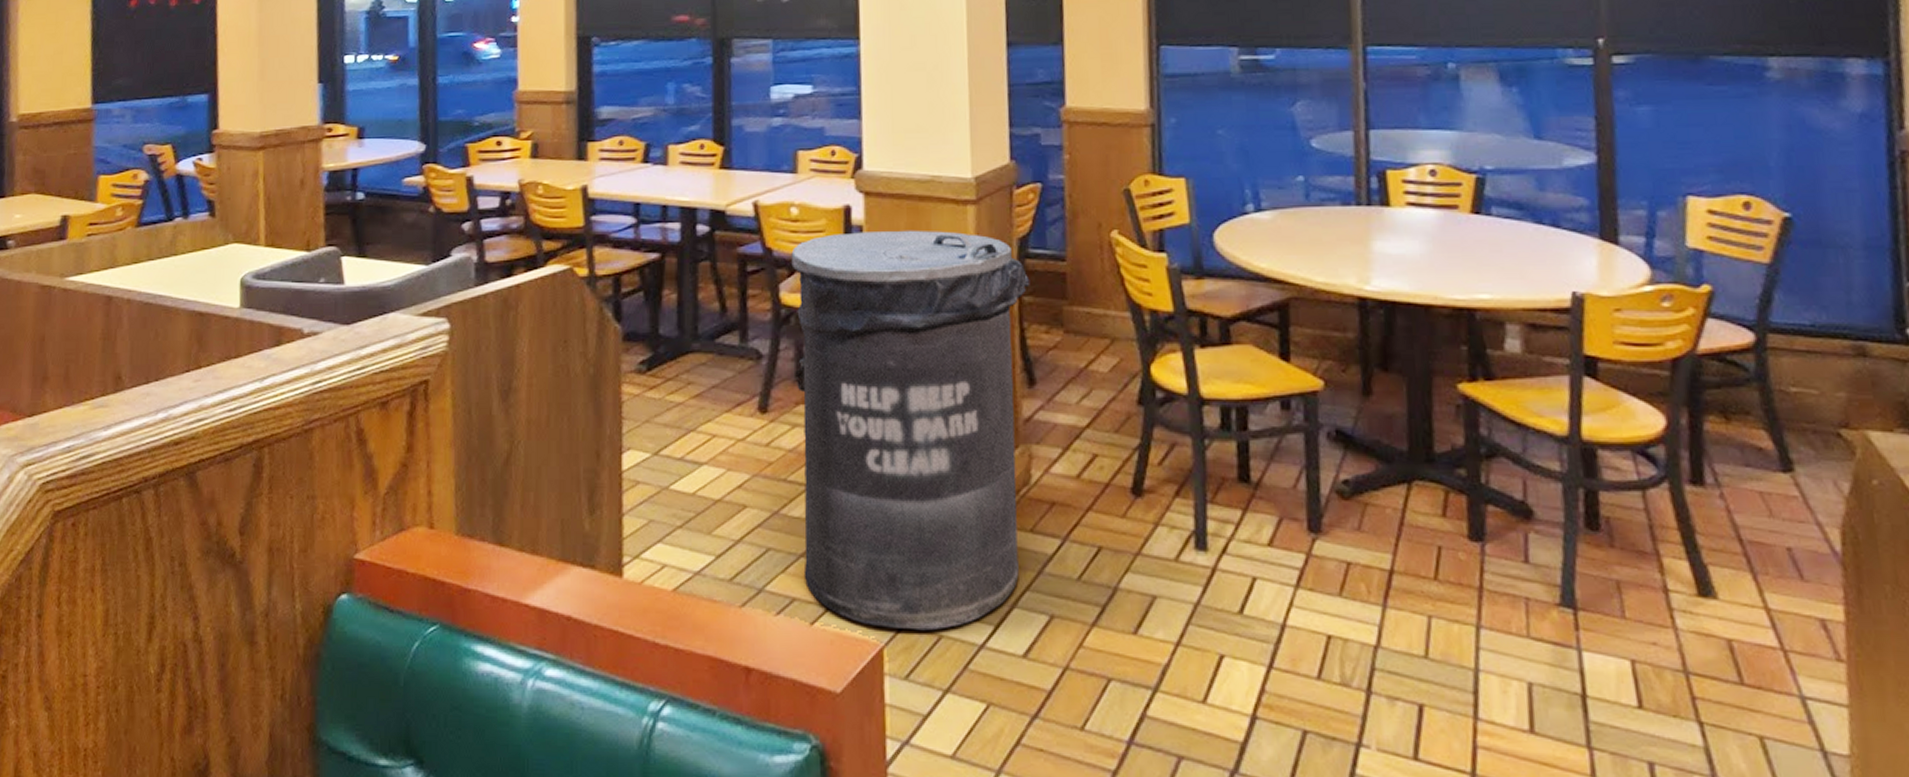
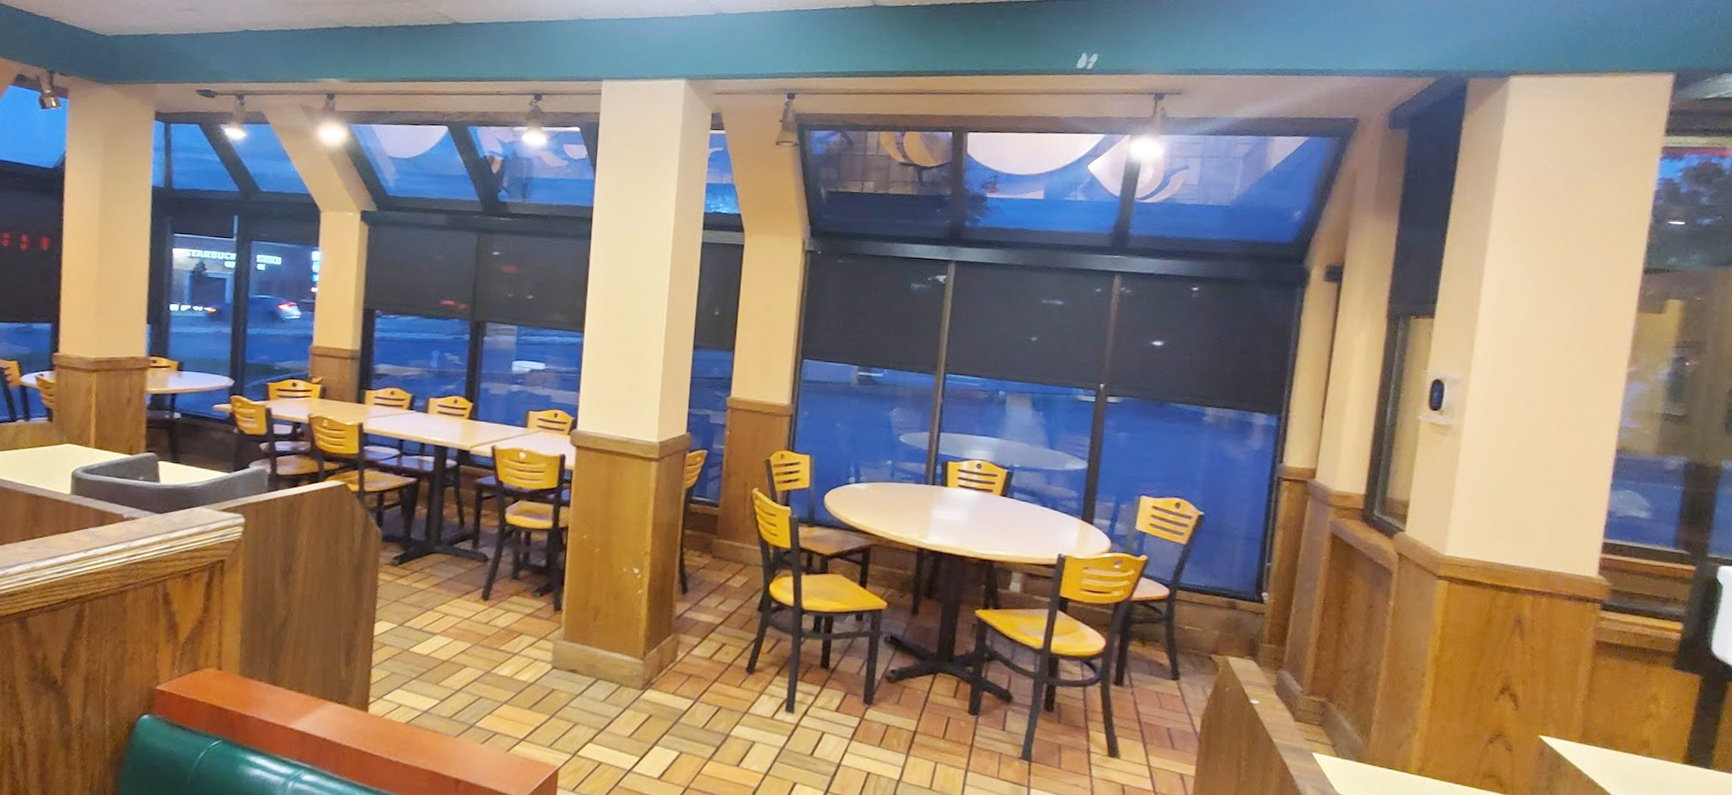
trash can: present [791,230,1030,631] -> none [505,474,692,759]

